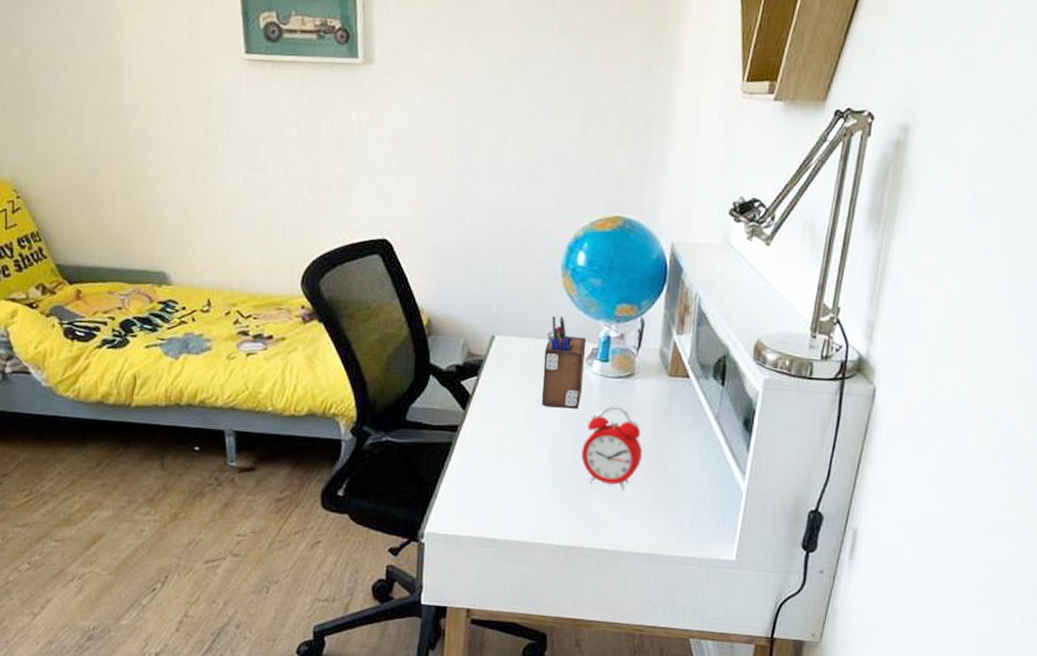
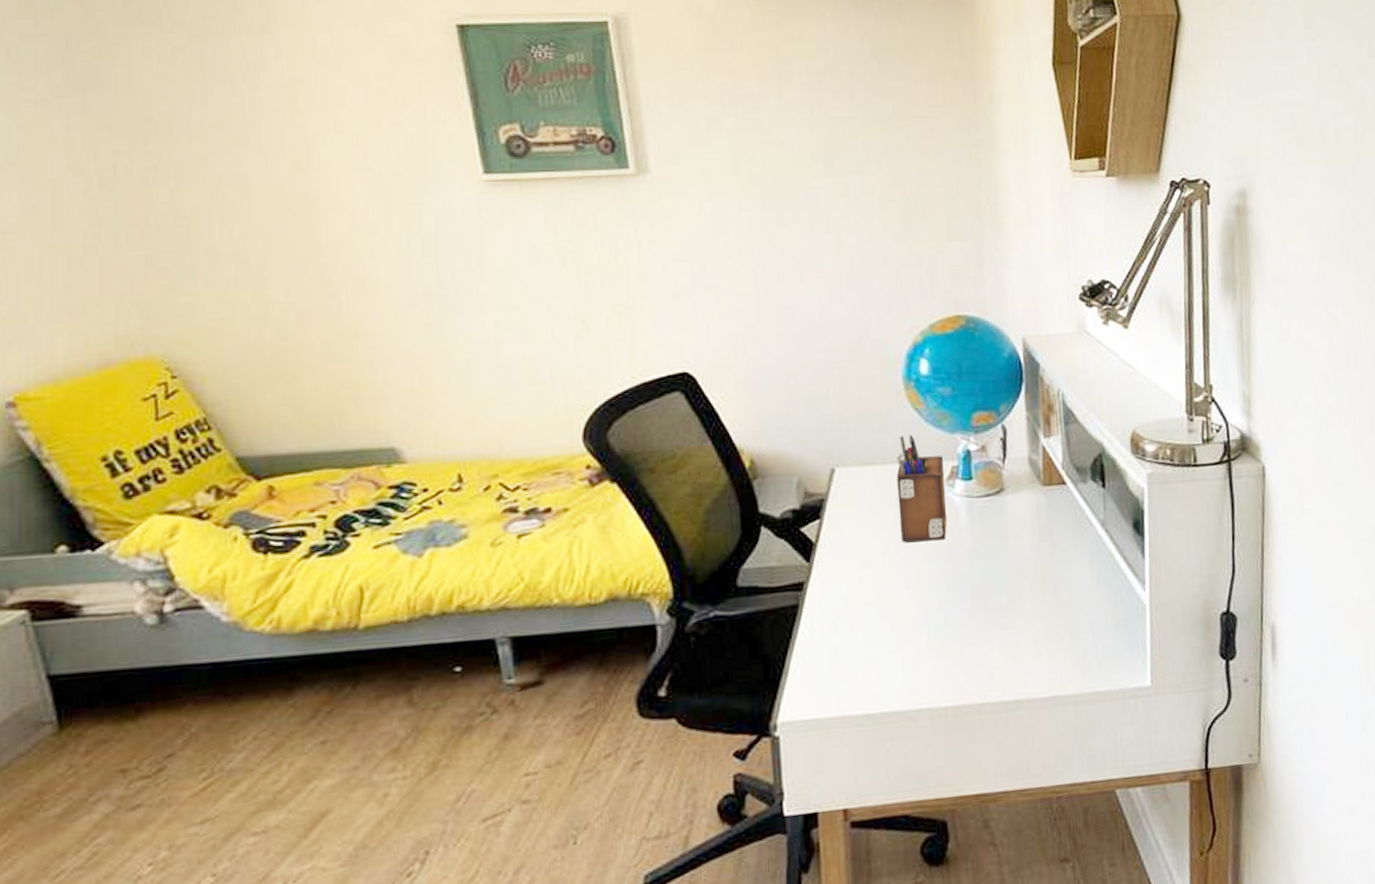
alarm clock: present [581,405,642,490] -> none [956,528,1027,626]

